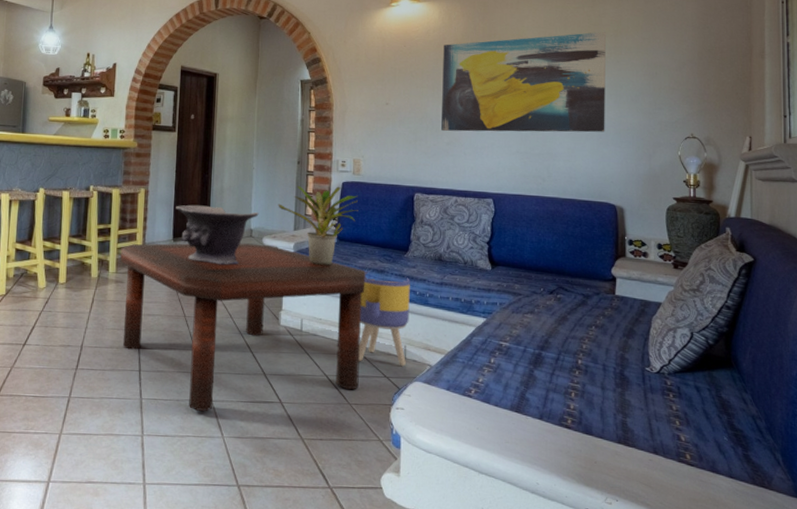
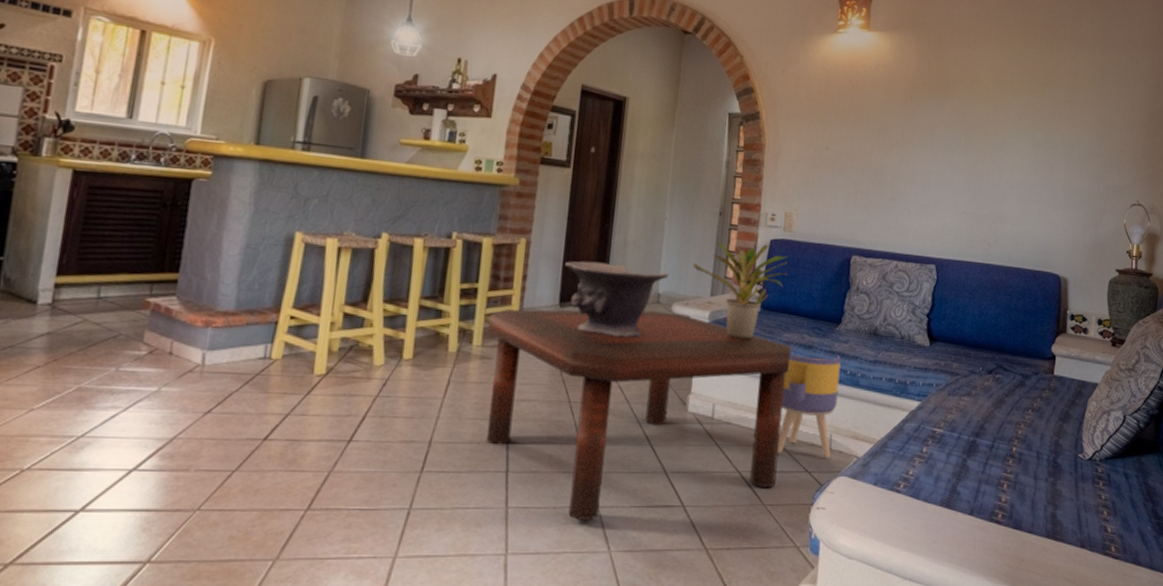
wall art: present [441,31,606,133] -> none [885,82,1062,195]

